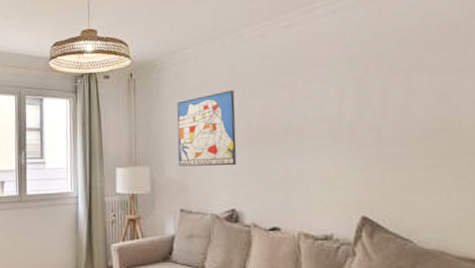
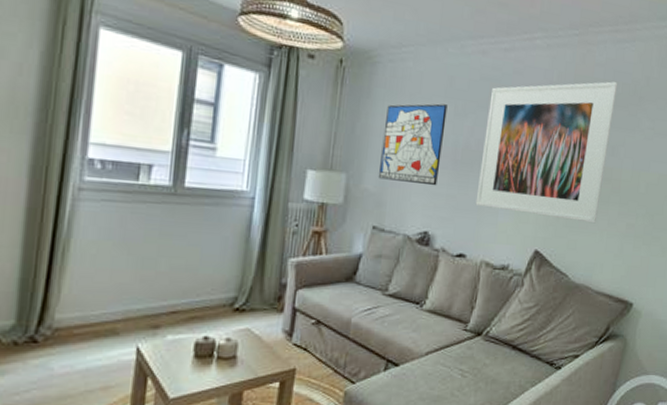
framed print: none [277,26,439,181] -> present [475,81,618,224]

